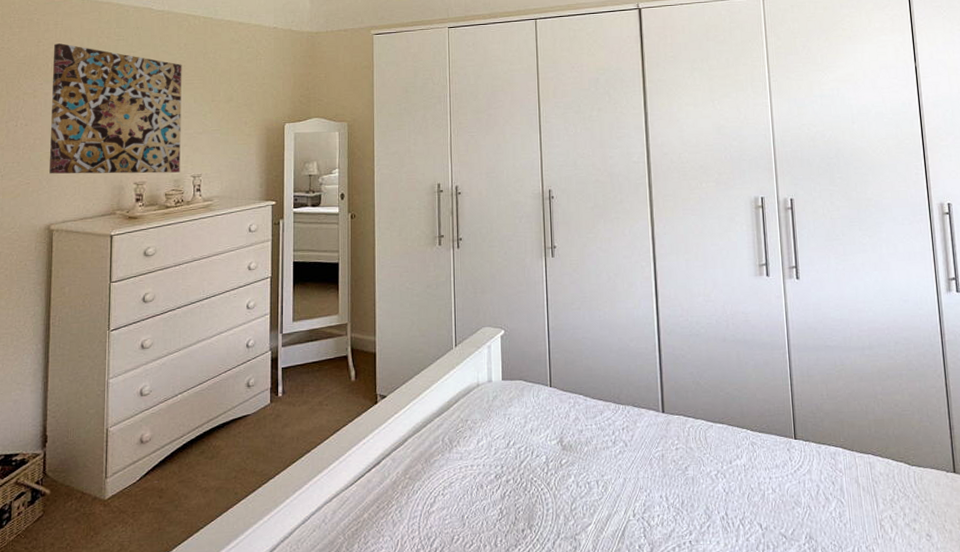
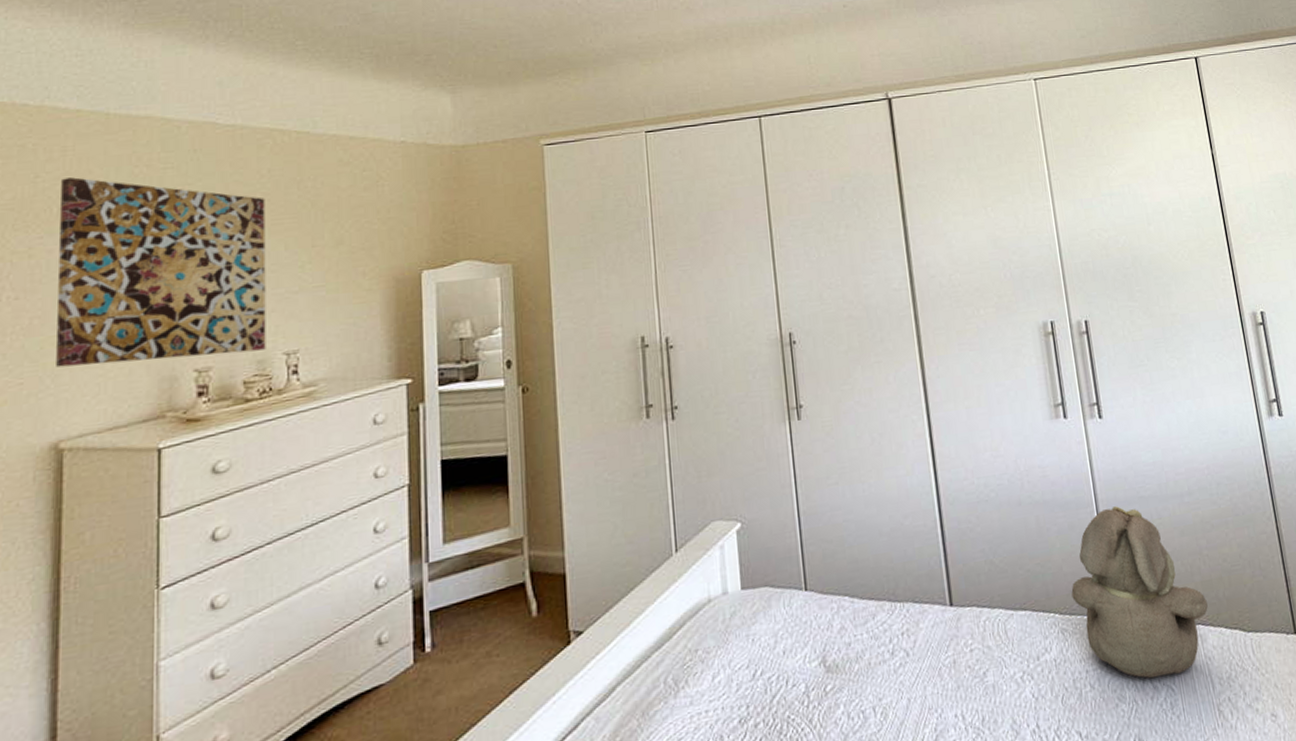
teddy bear: none [762,351,878,491] -> present [1071,506,1208,679]

